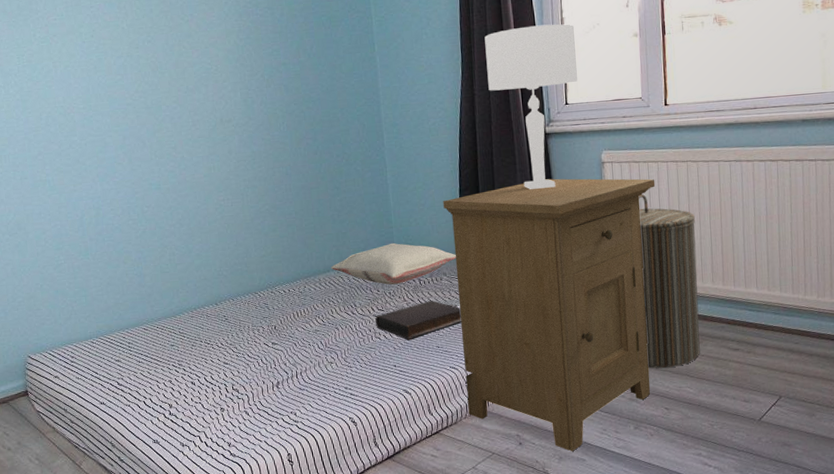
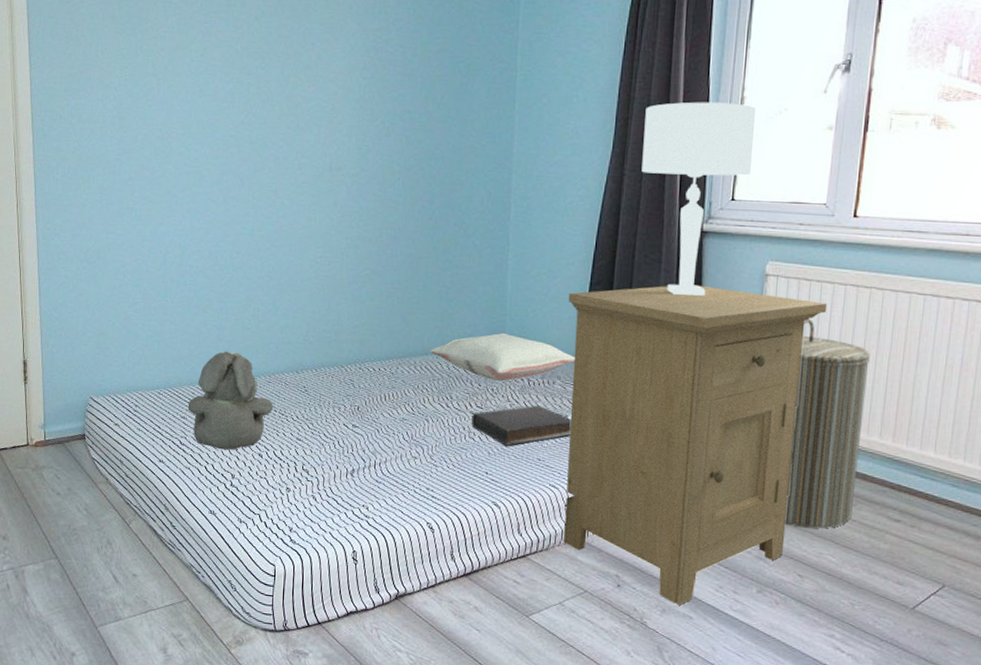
teddy bear: none [120,295,199,384] -> present [187,351,273,450]

